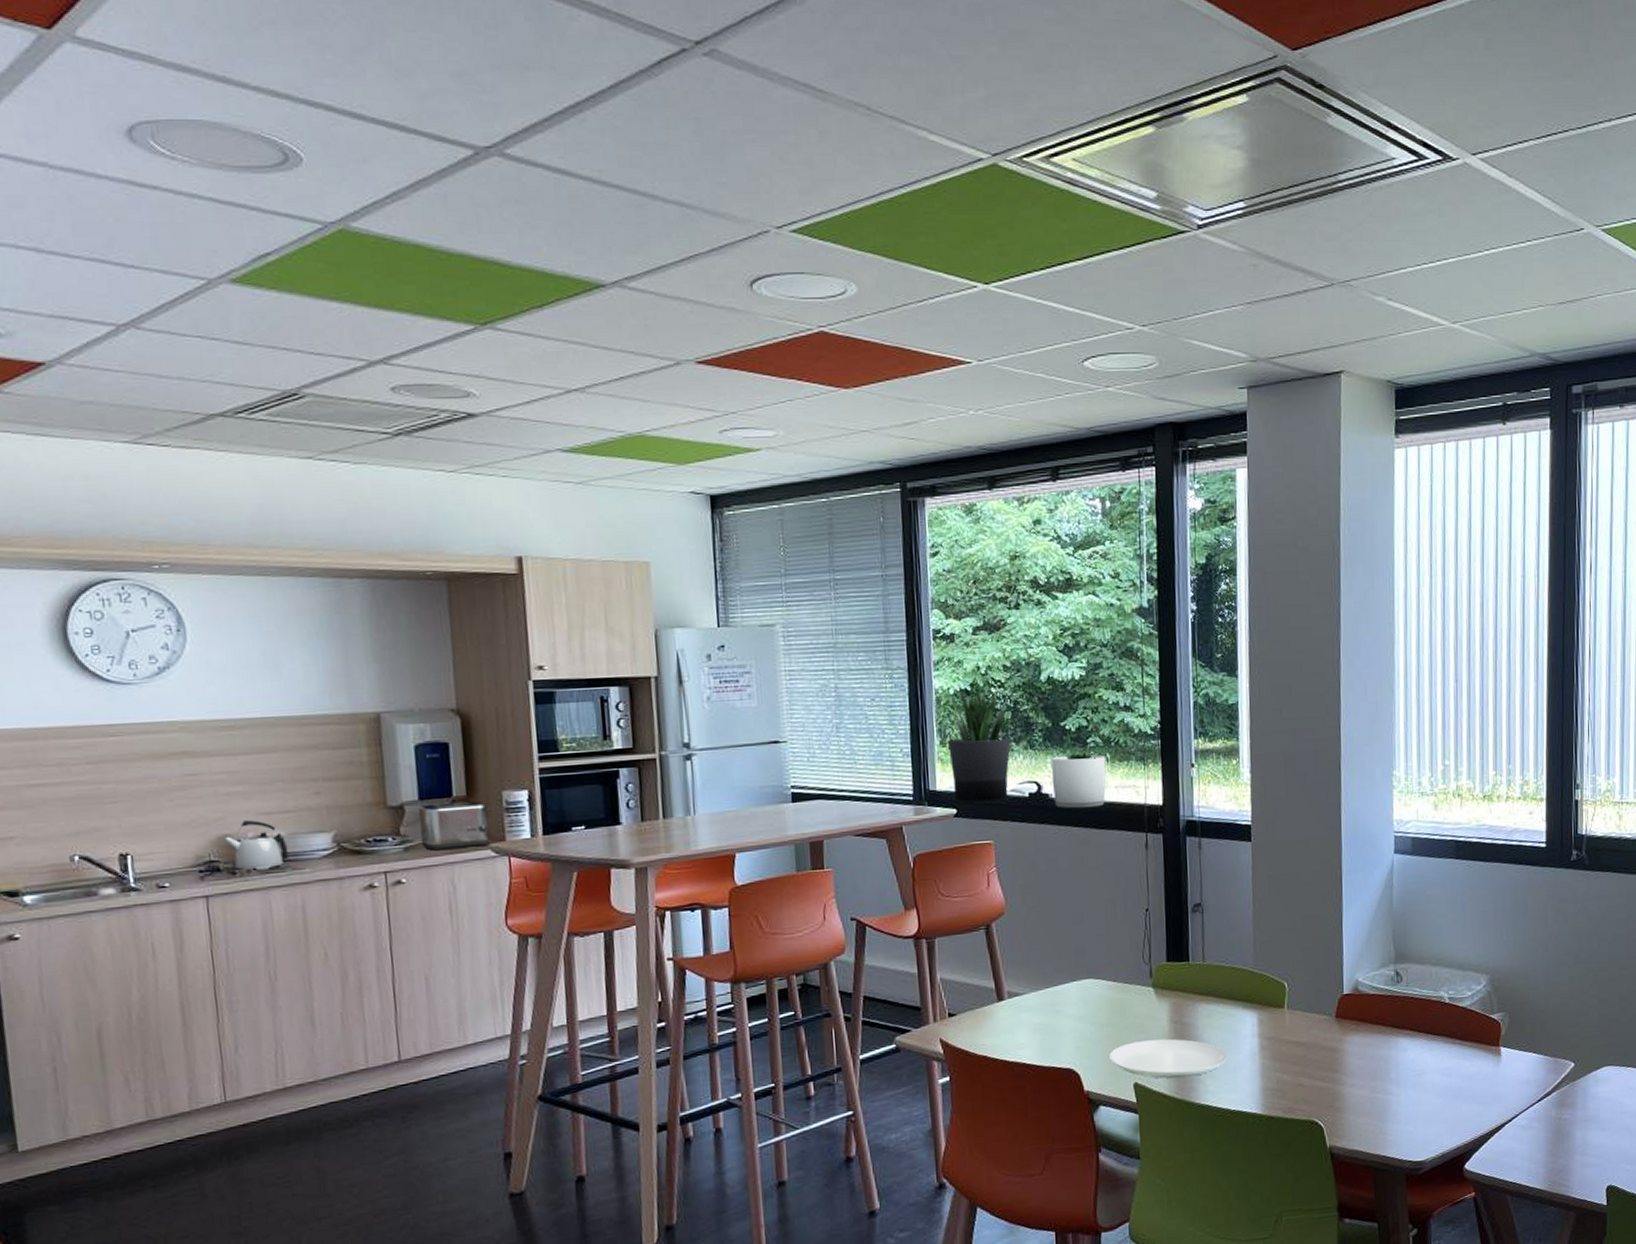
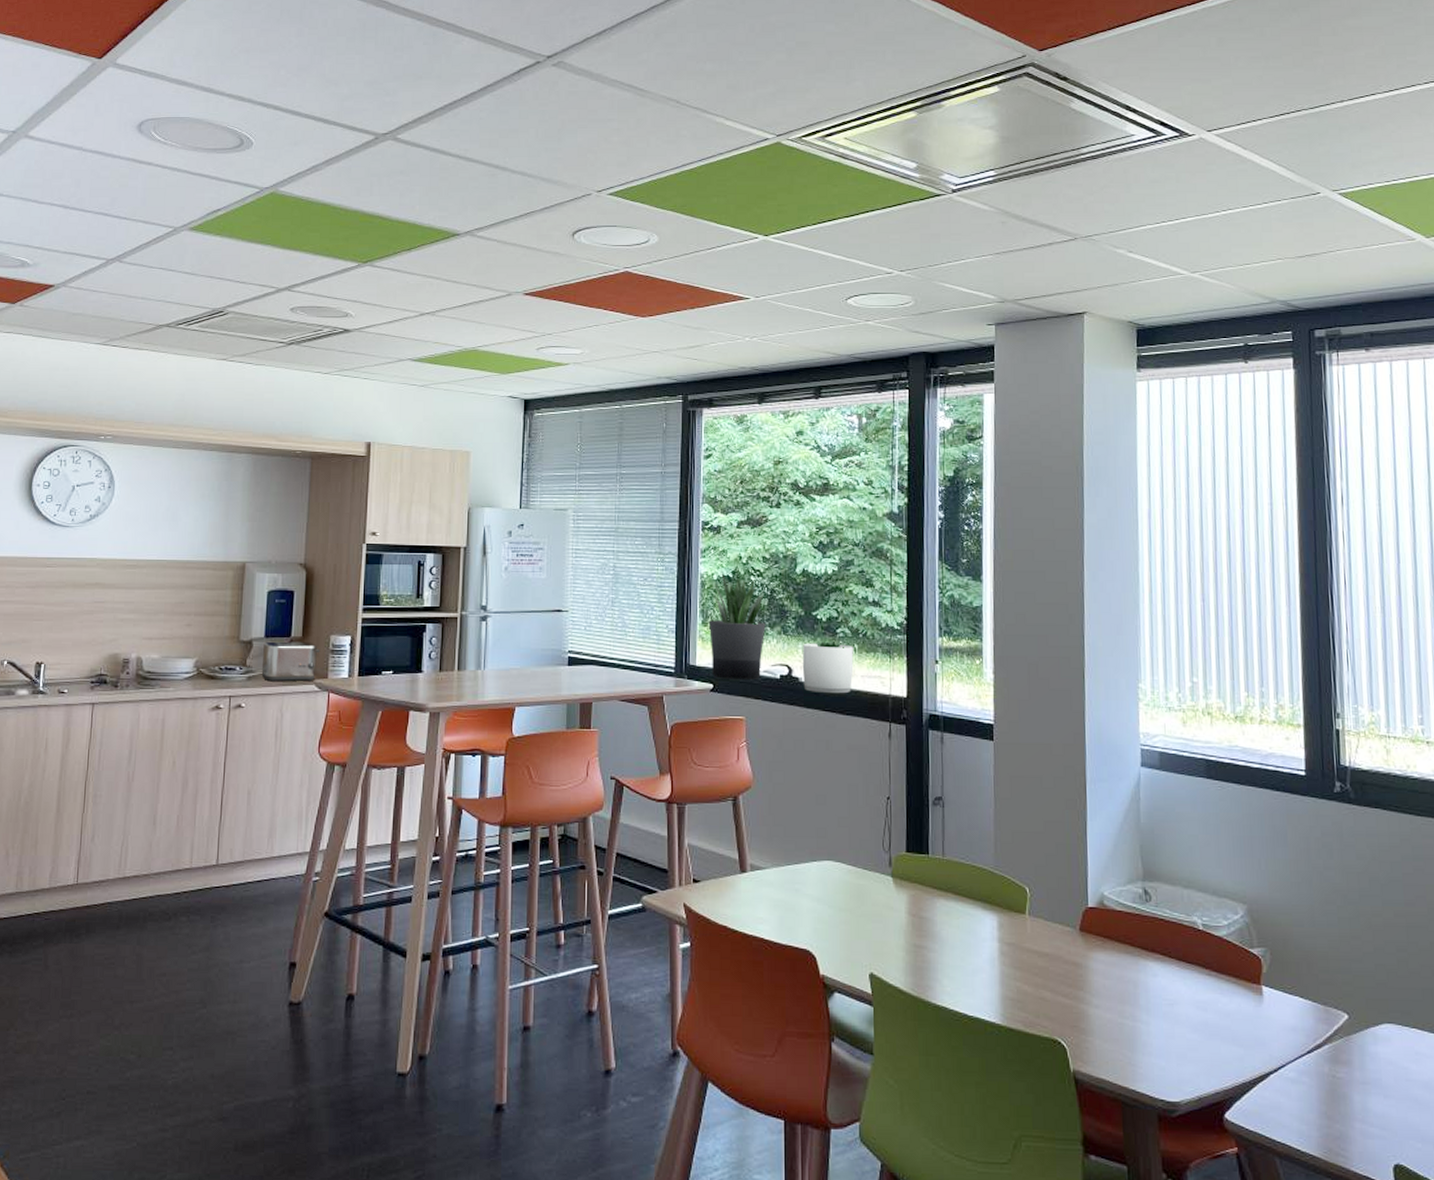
kettle: present [224,820,289,870] -> none [114,643,160,685]
plate: present [1109,1038,1228,1079] -> none [846,930,966,974]

